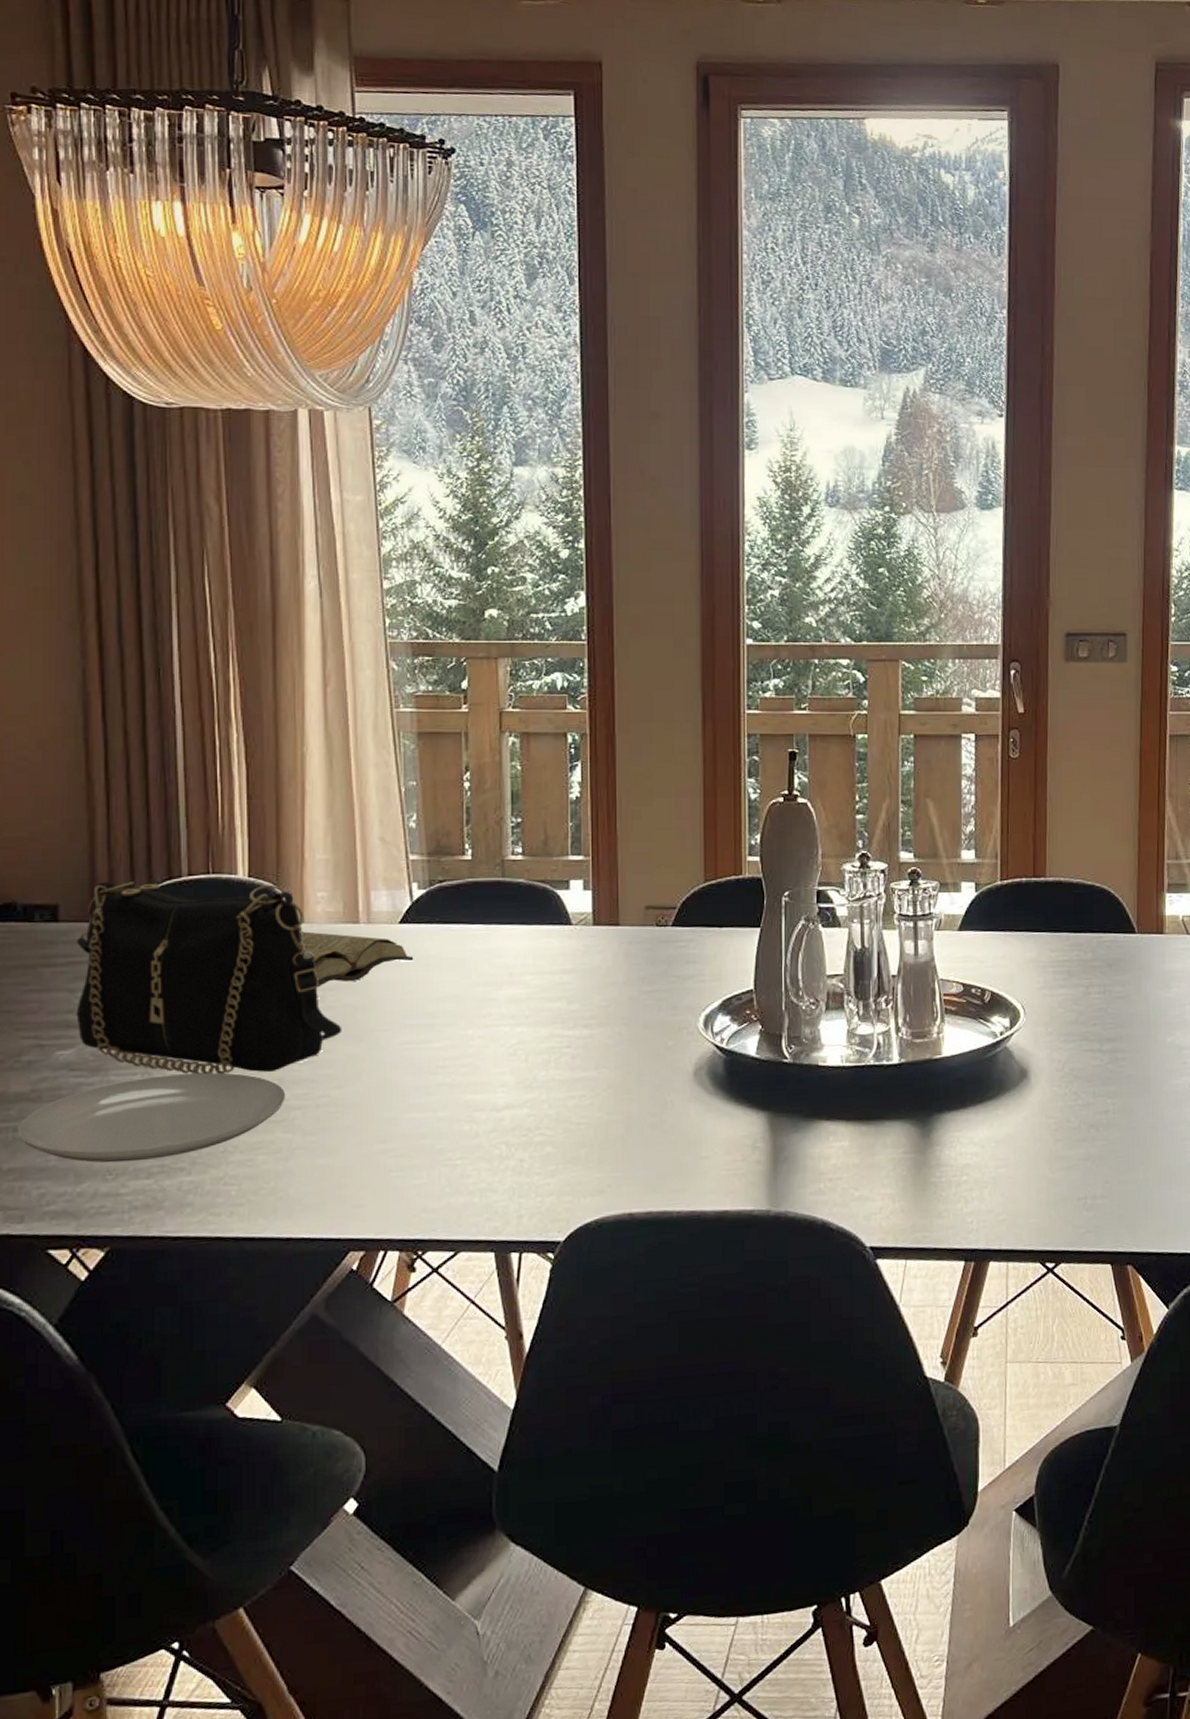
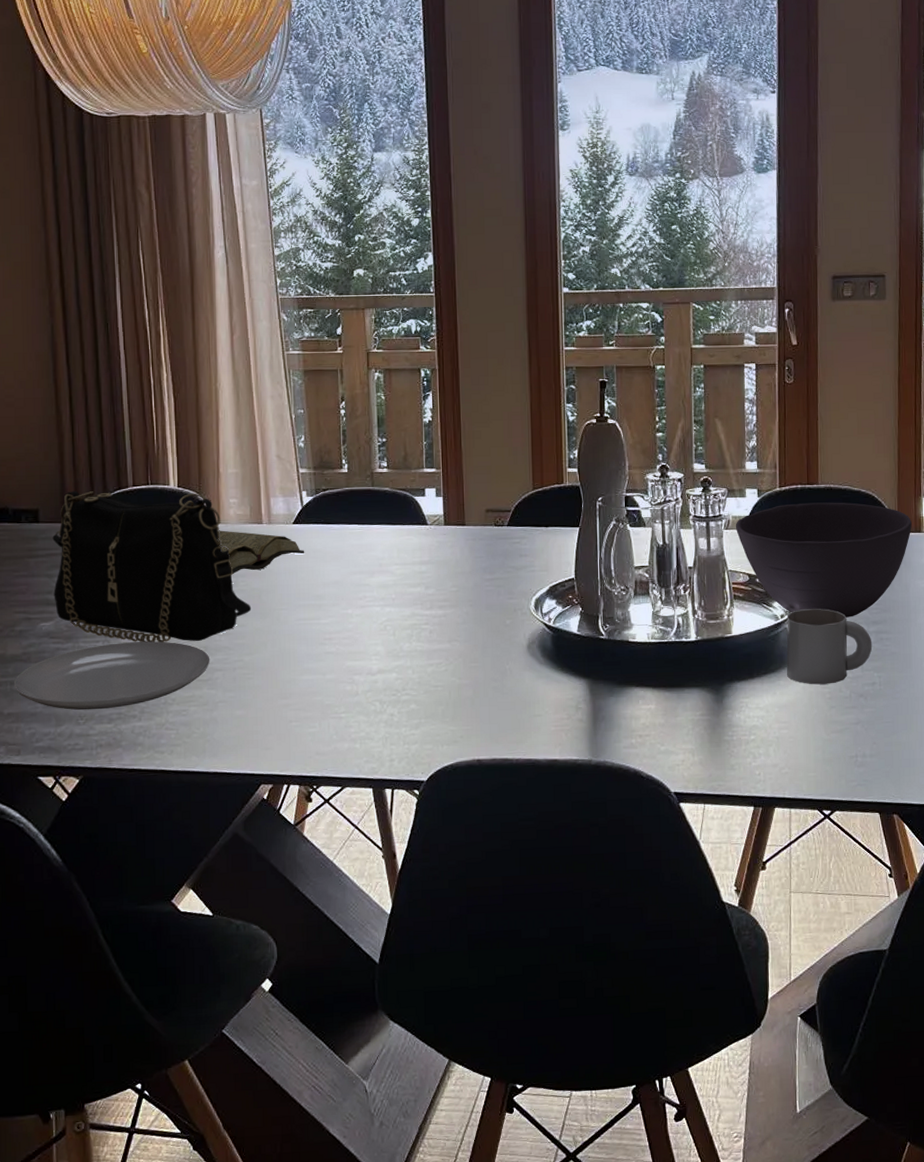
bowl: none [948,898,1153,1034] -> present [735,502,912,618]
mug: none [1005,1023,1106,1114] -> present [786,608,873,685]

